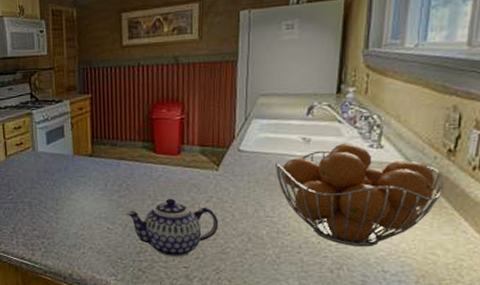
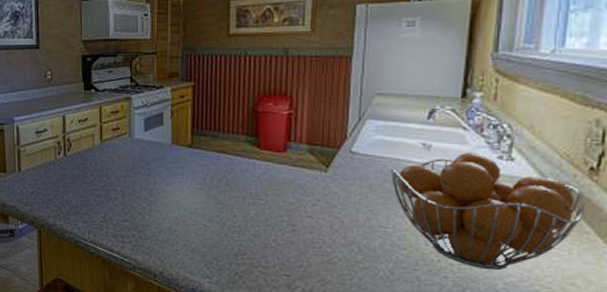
teapot: present [125,198,219,258] -> none [224,198,326,264]

